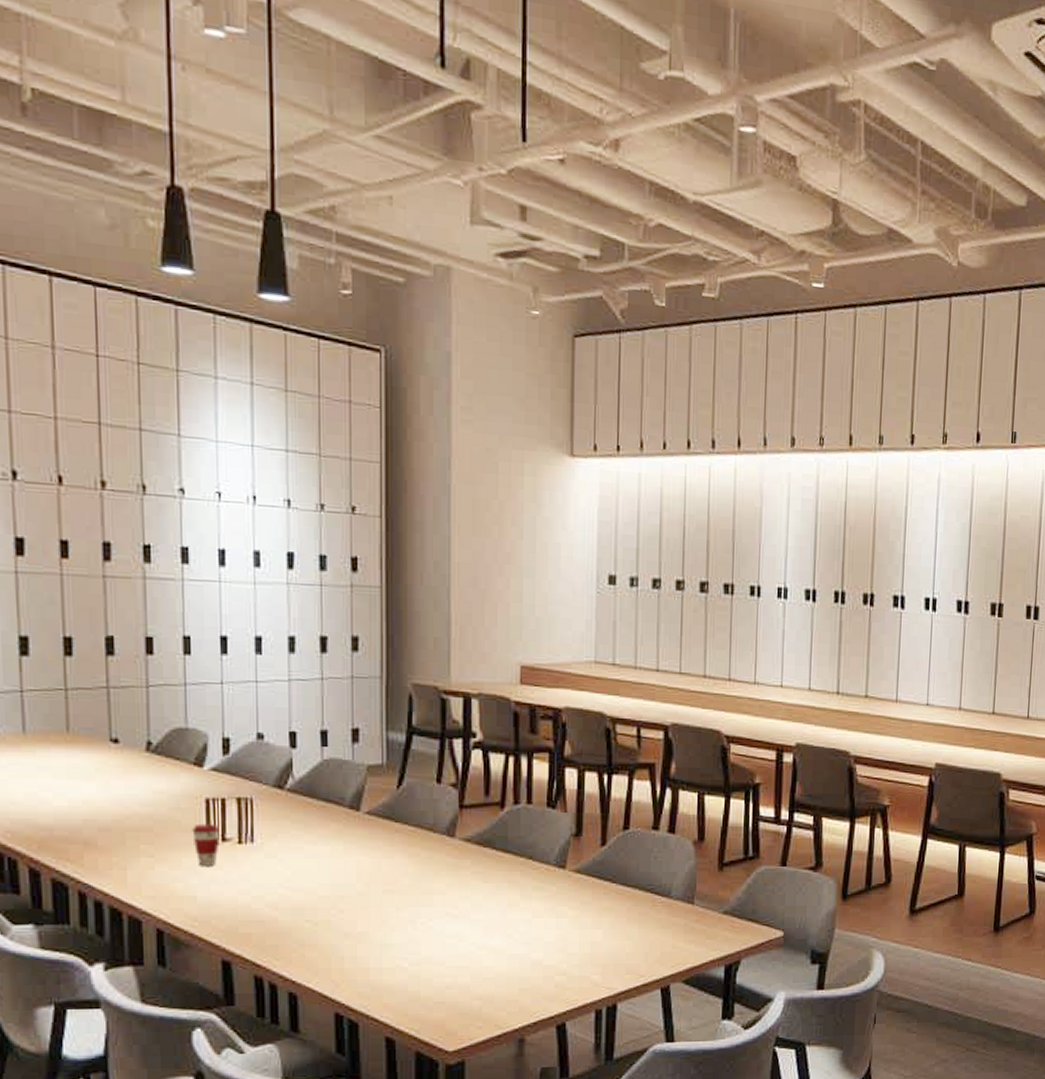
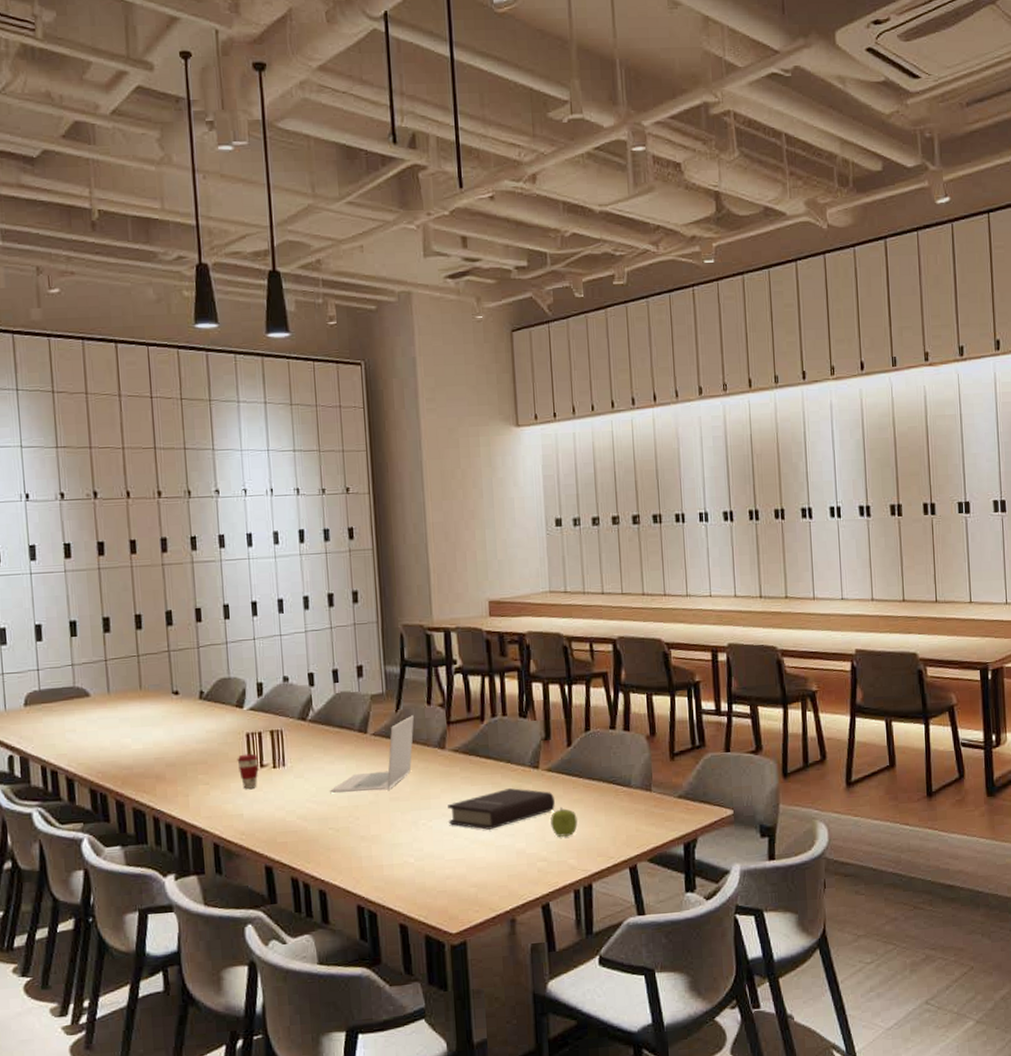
laptop: none [309,794,419,880] -> present [330,715,414,793]
book: none [453,889,581,935] -> present [448,788,555,830]
fruit: none [575,915,606,948] -> present [551,807,578,837]

